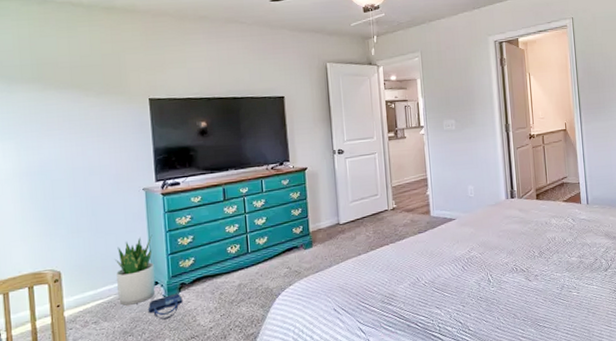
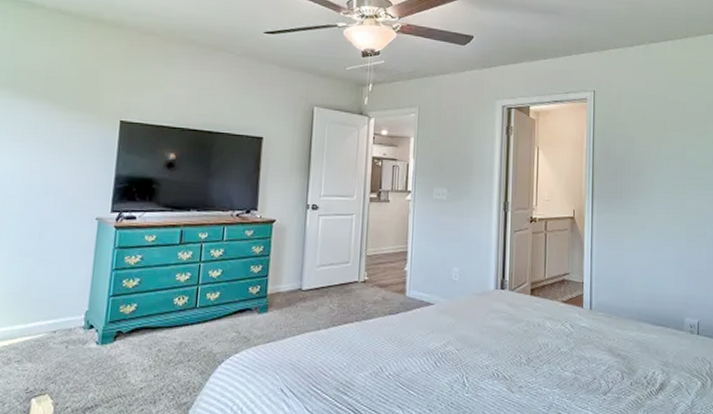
planter: present [114,234,155,306] -> none [48,270,97,347]
shopping bag: present [148,293,183,320] -> none [76,341,116,371]

